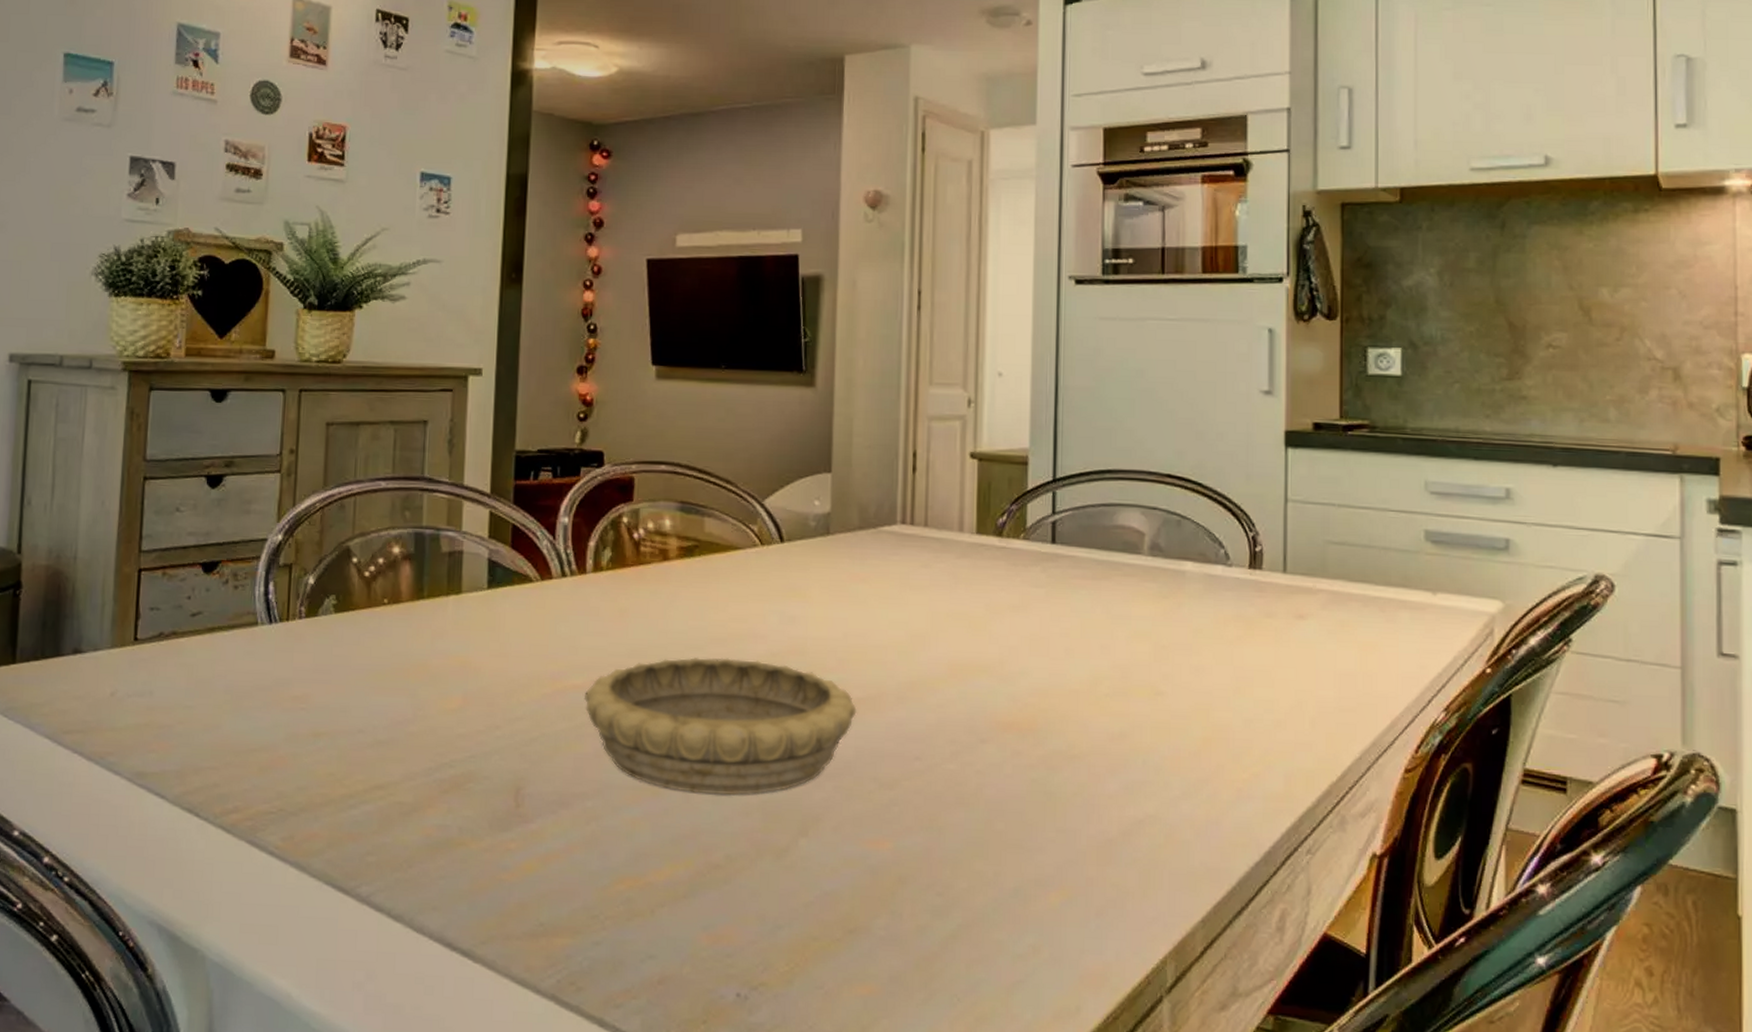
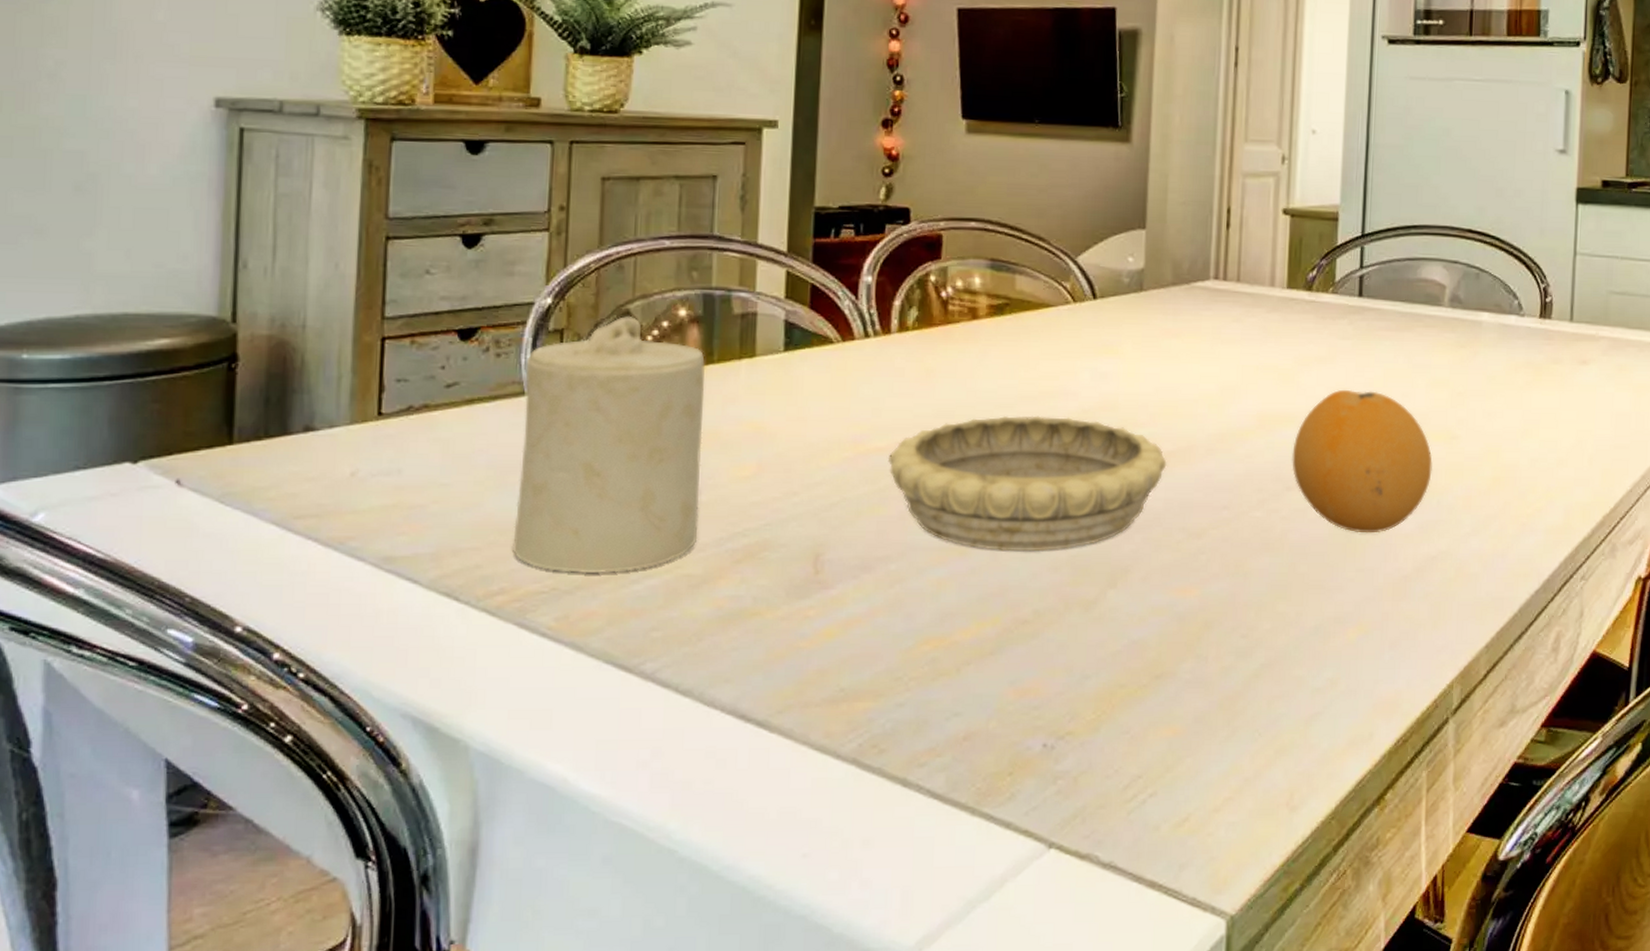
candle: none [245,552,417,798] -> present [511,315,706,574]
fruit: none [986,639,1136,792] -> present [1292,389,1433,533]

